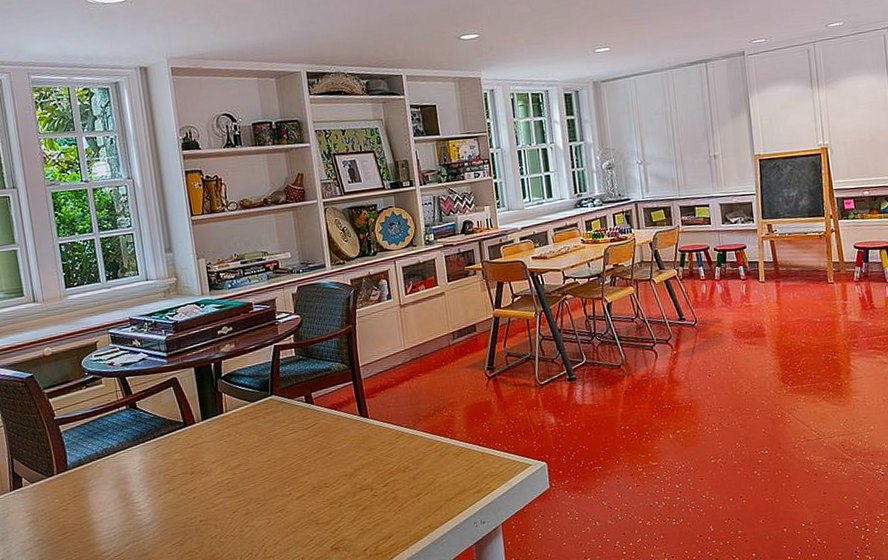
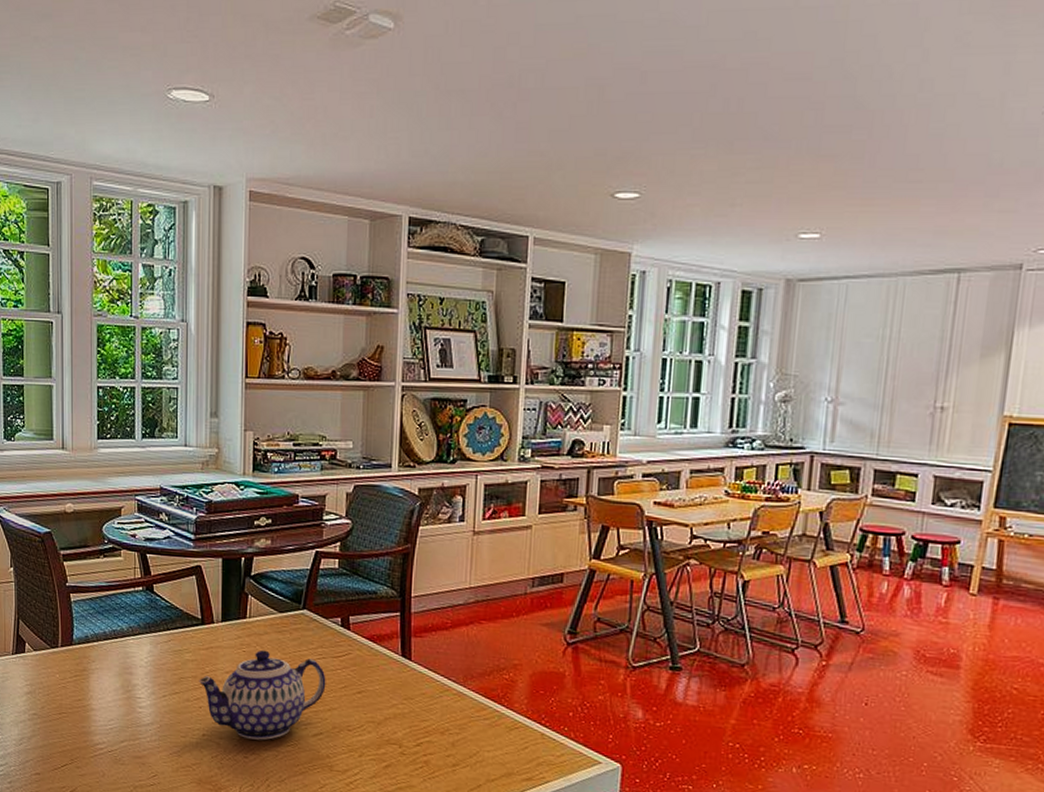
teapot: none [189,435,301,515] -> present [198,649,326,740]

